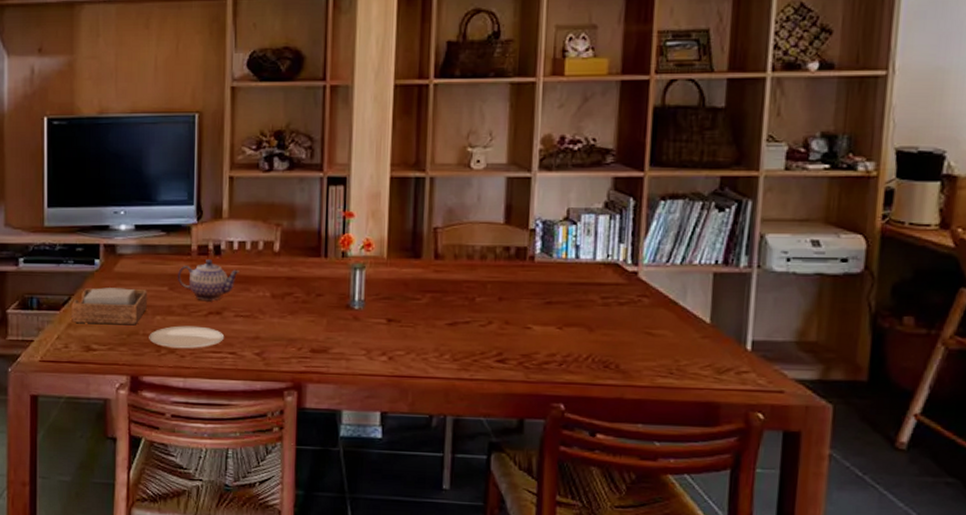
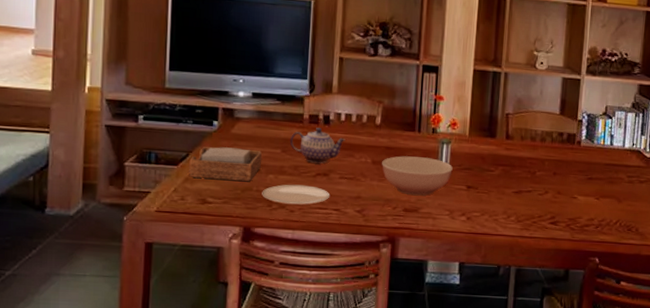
bowl: none [283,287,369,333] -> present [382,156,453,196]

